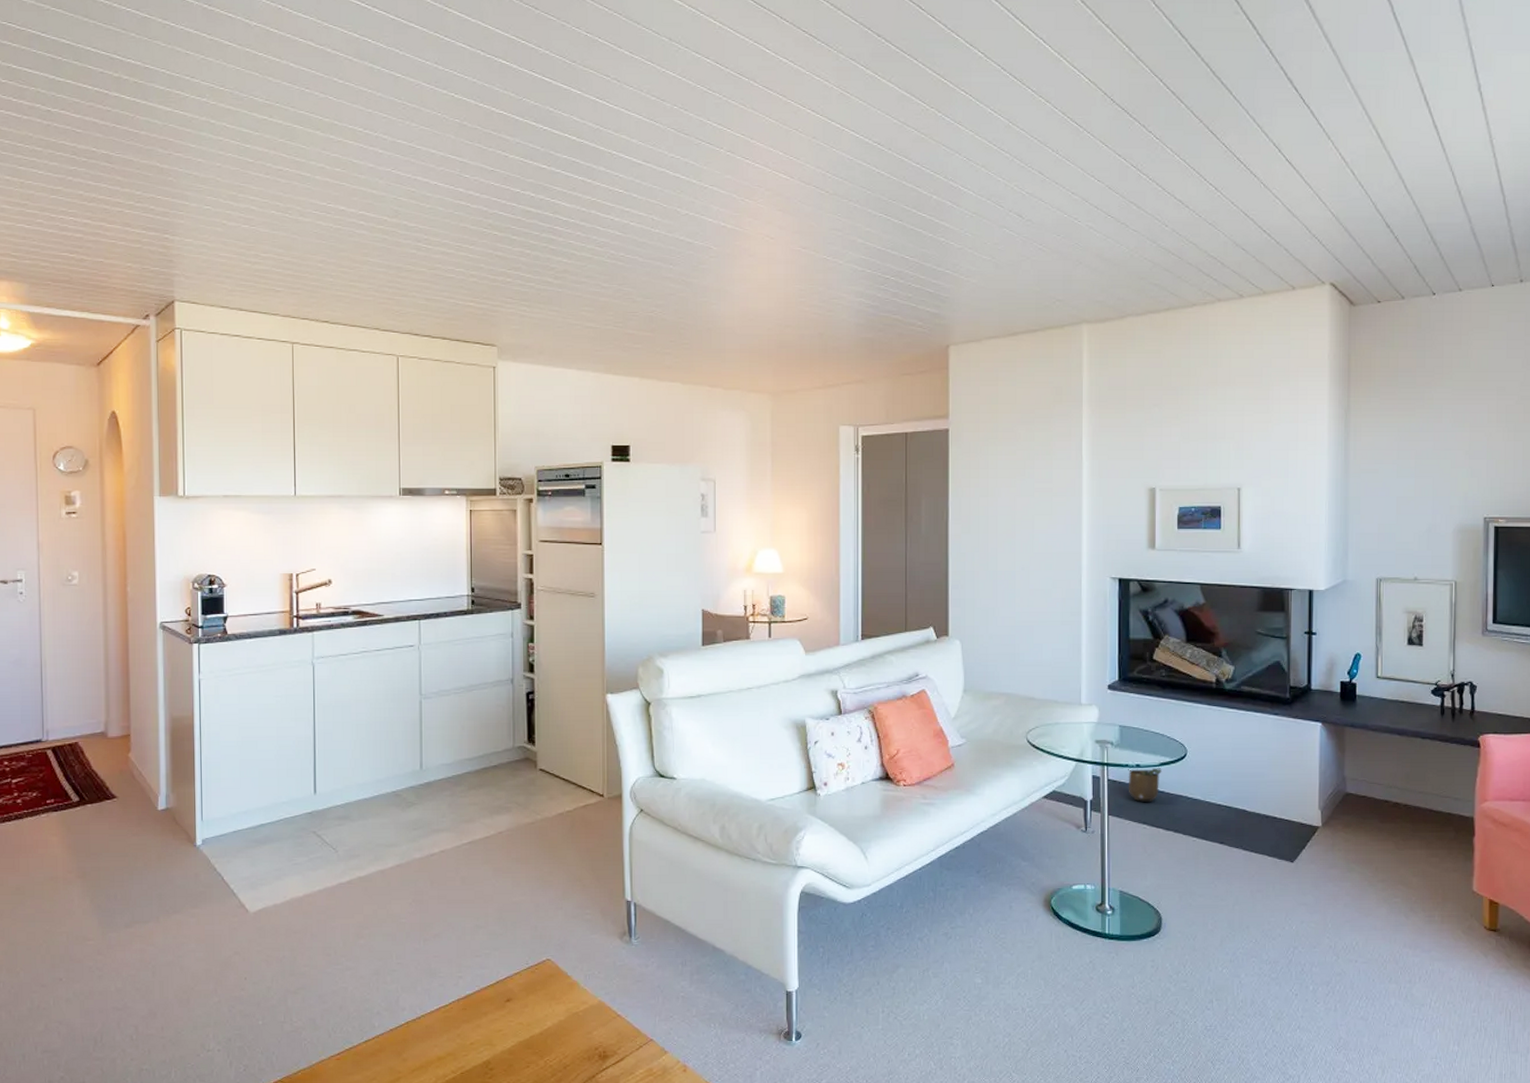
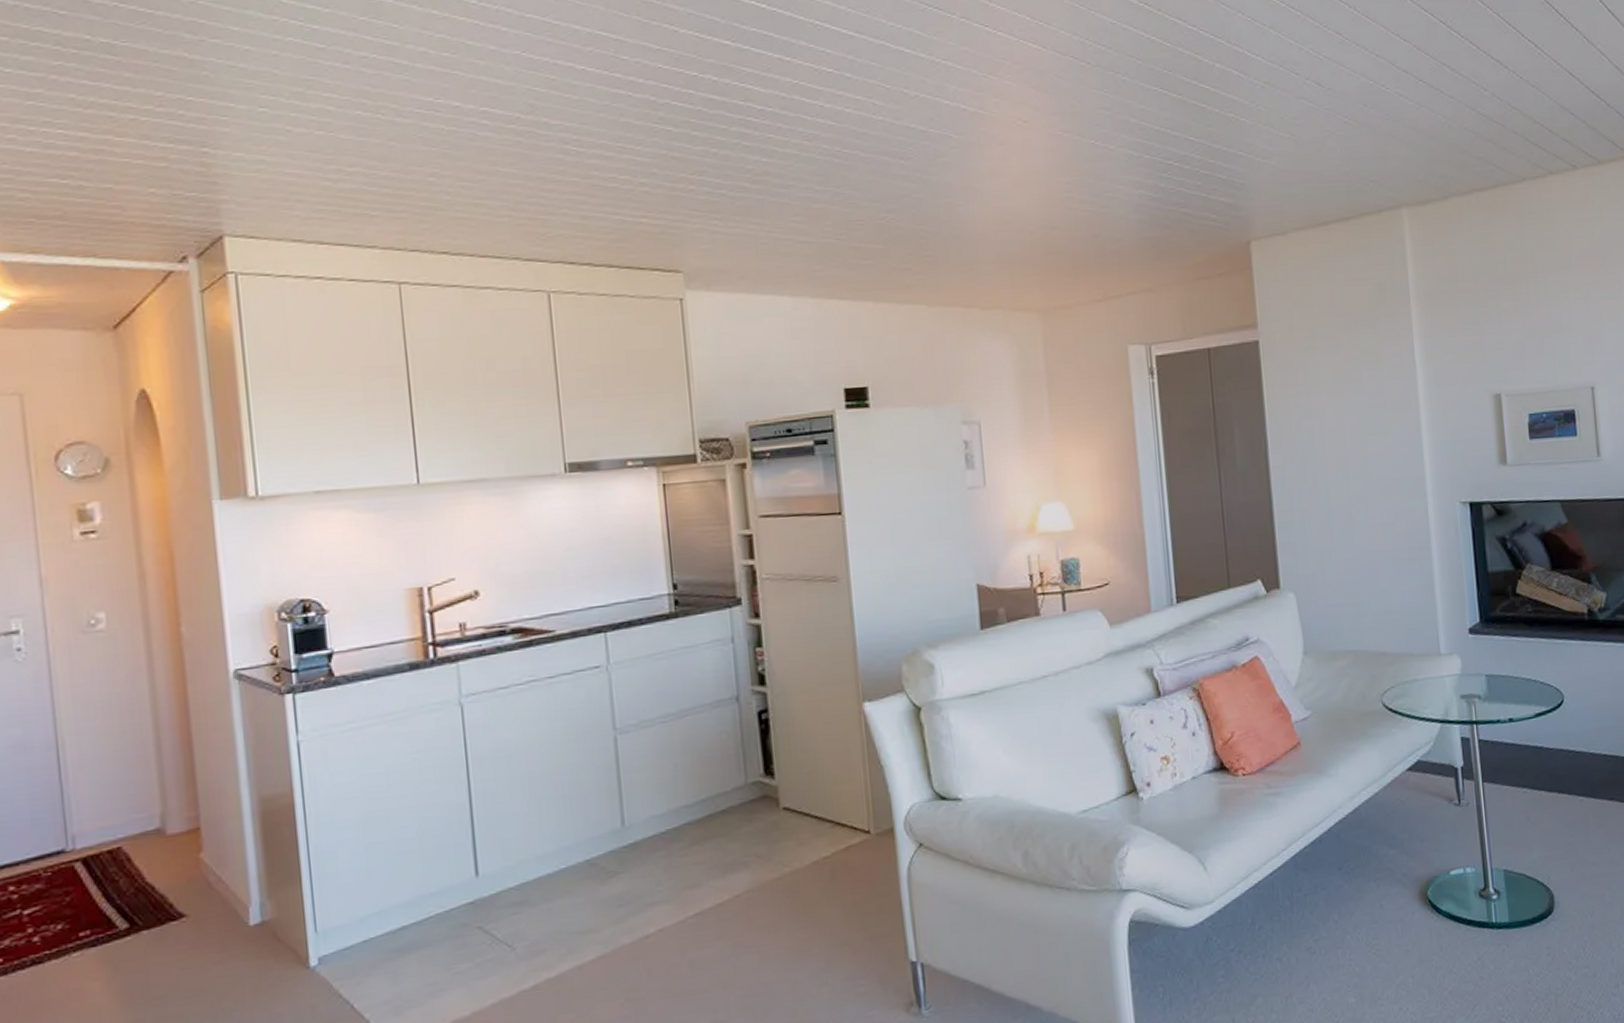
potted plant: present [1128,767,1162,802] -> none [1500,718,1538,762]

